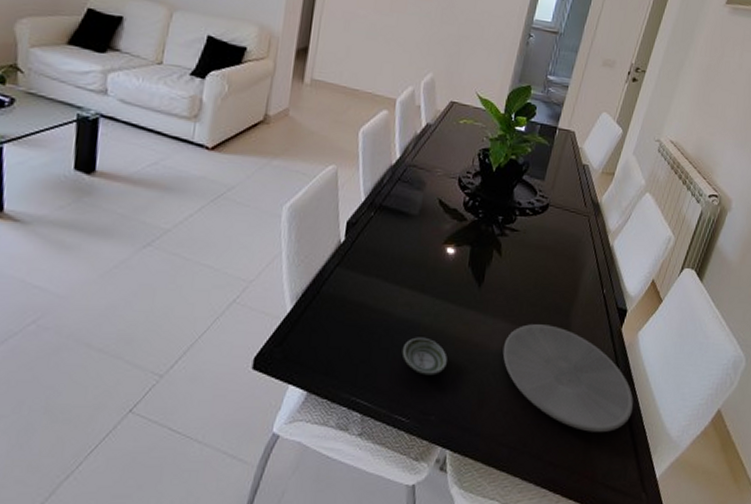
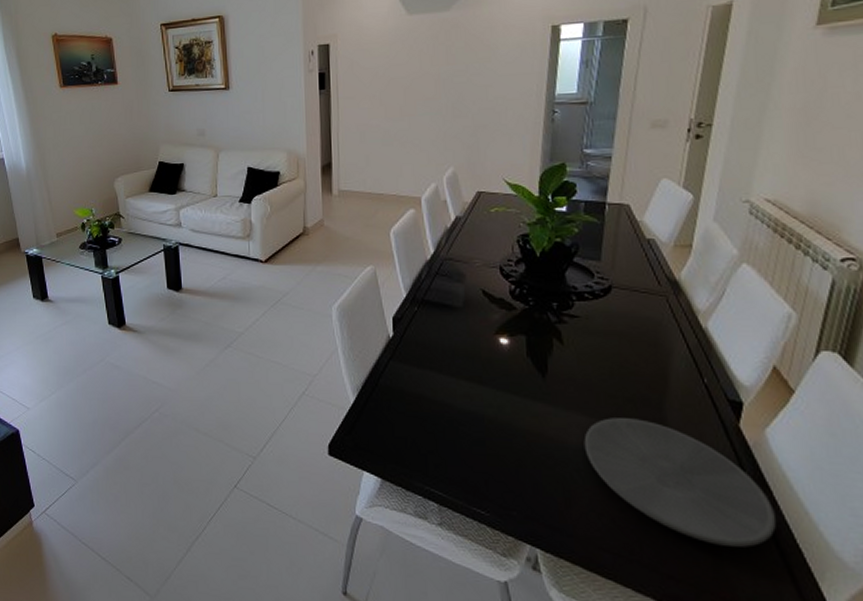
saucer: present [402,337,448,376] -> none [469,429,521,469]

